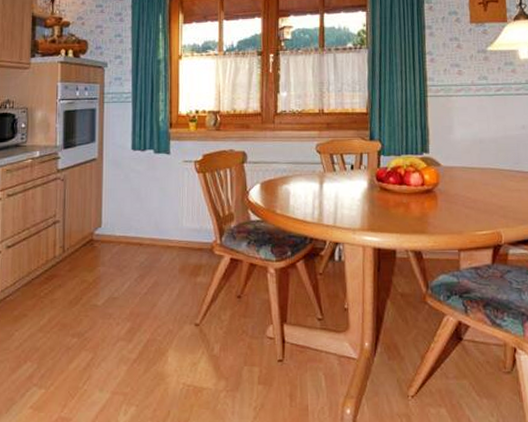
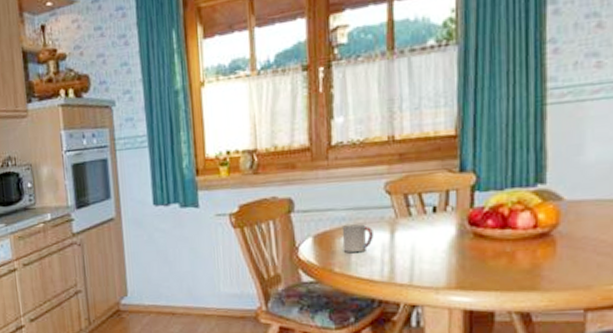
cup: none [283,175,307,197] -> present [342,224,373,252]

